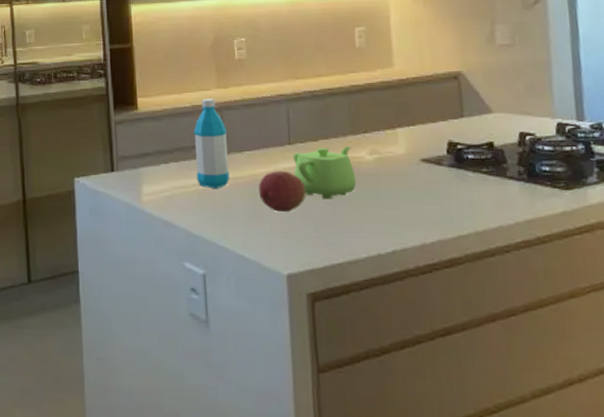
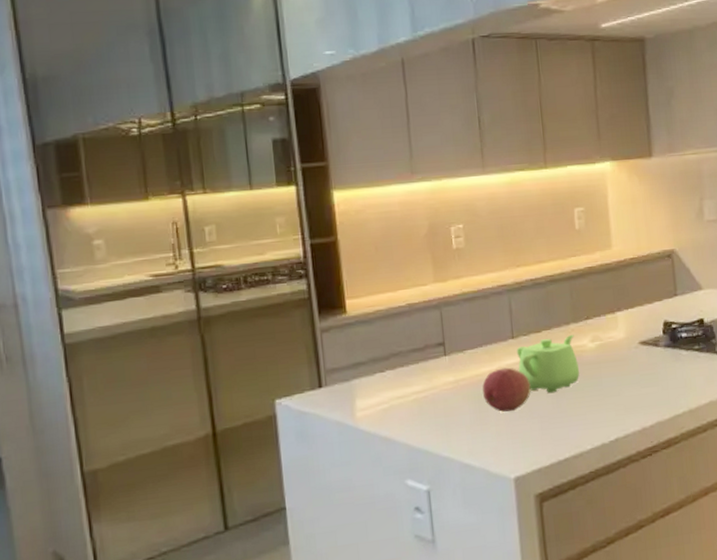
water bottle: present [194,98,230,190] -> none [411,294,452,396]

